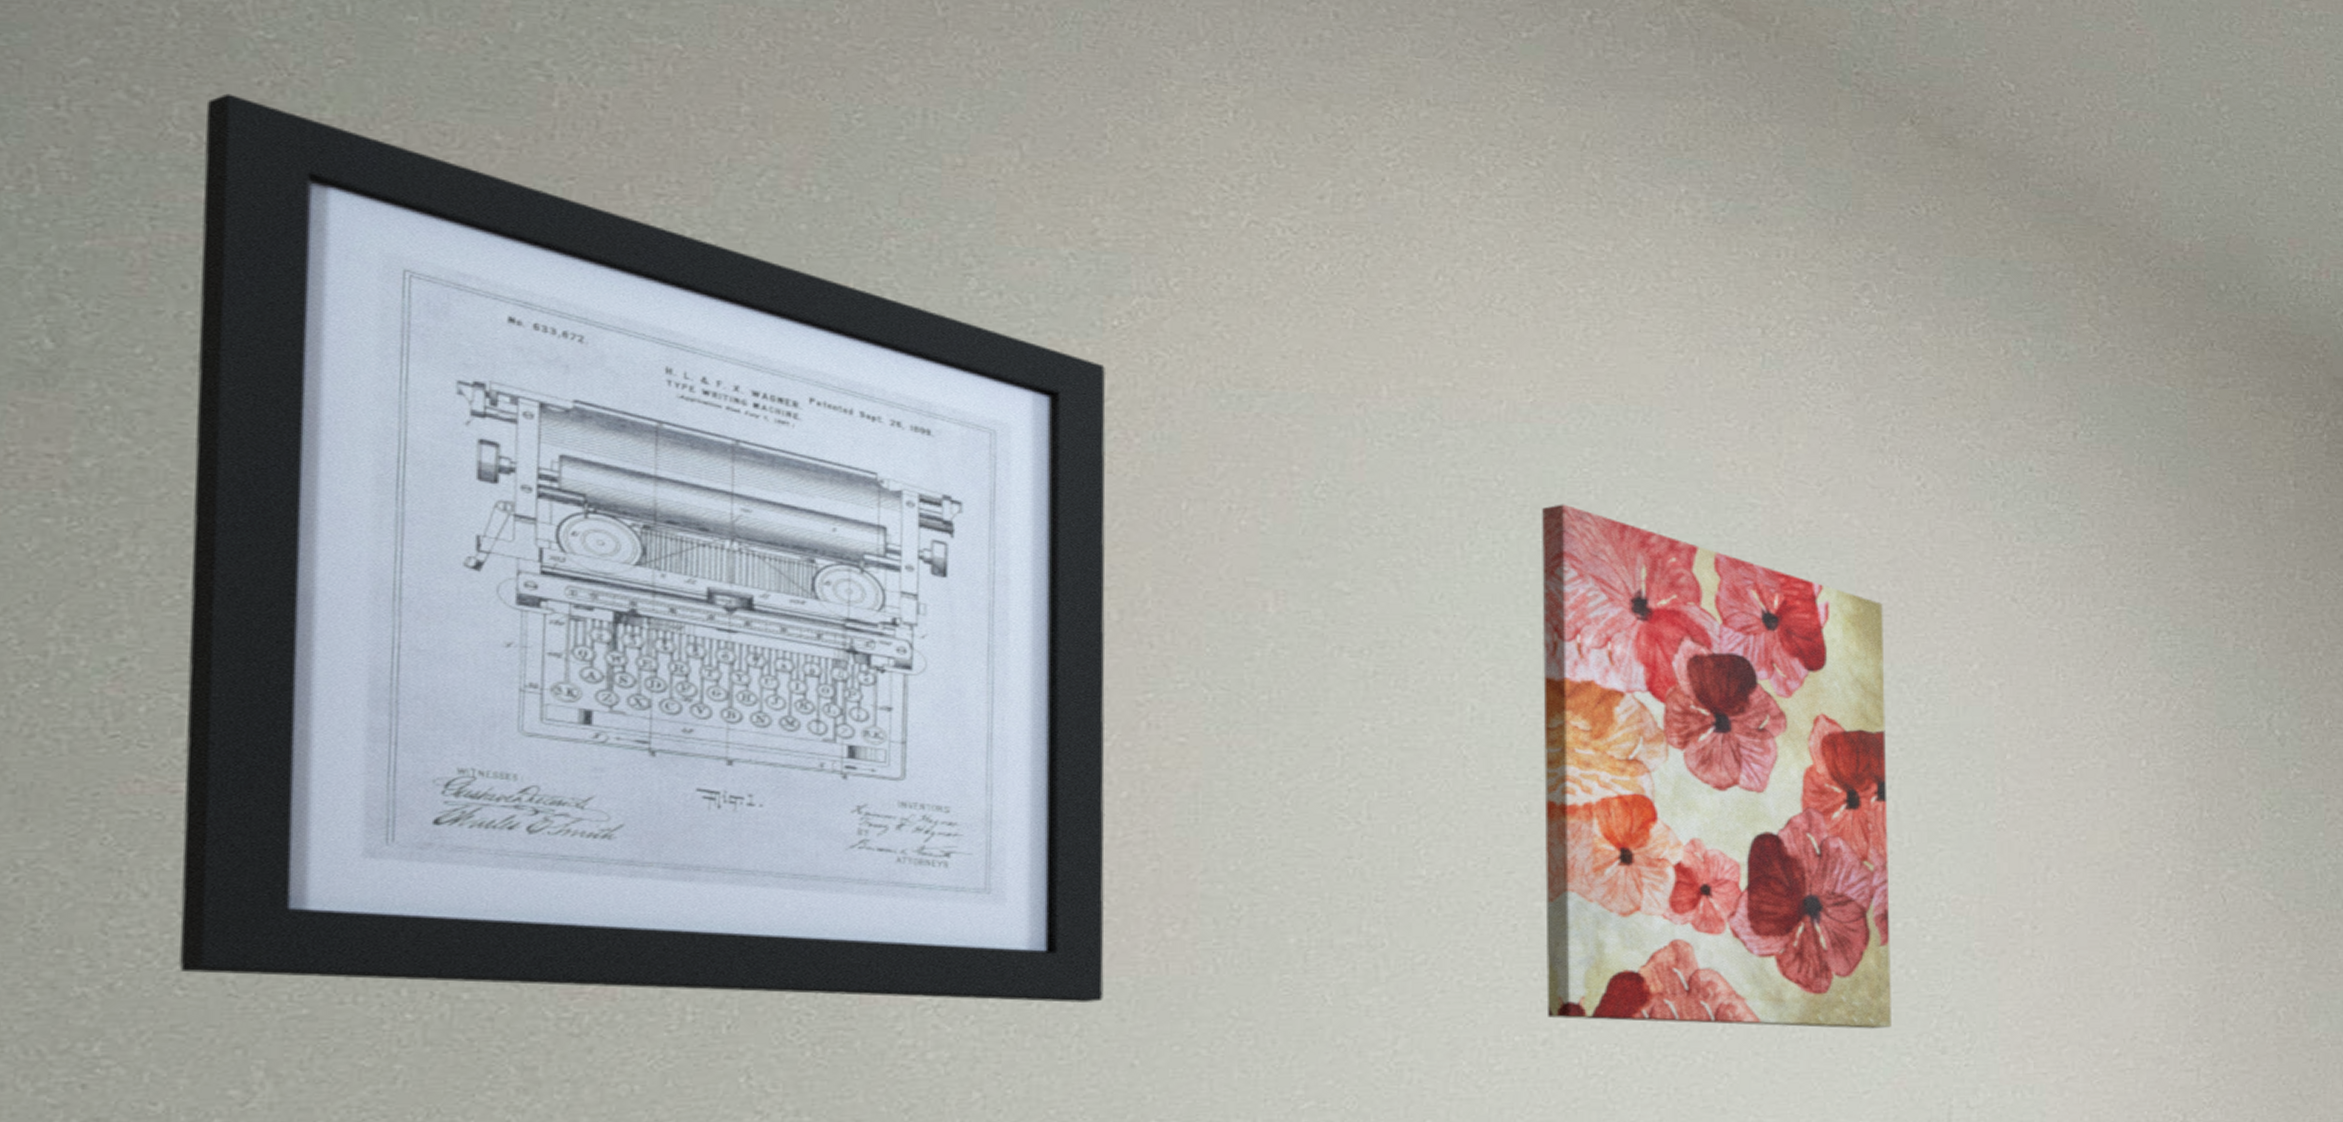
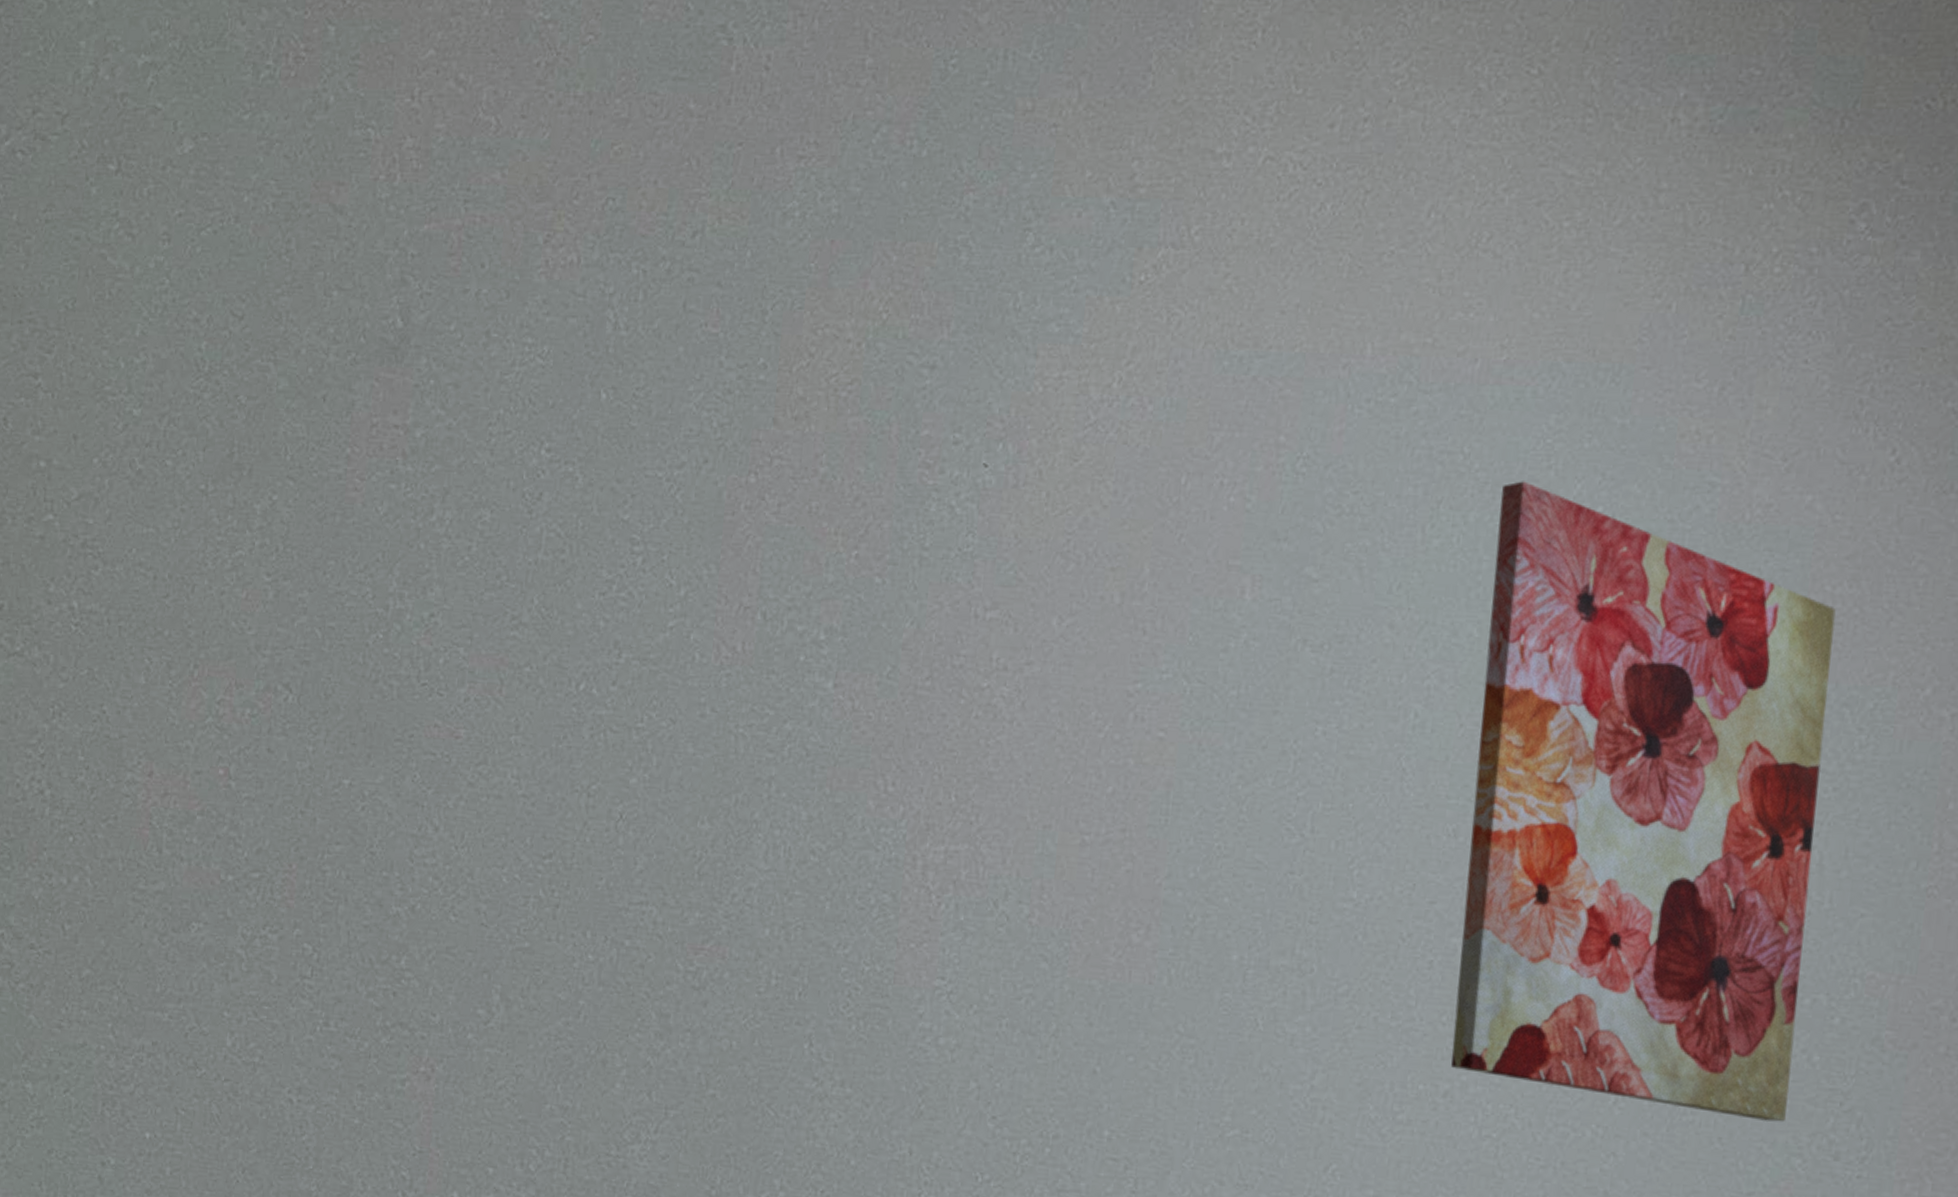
wall art: present [179,93,1106,1003] -> none [454,76,1130,1003]

